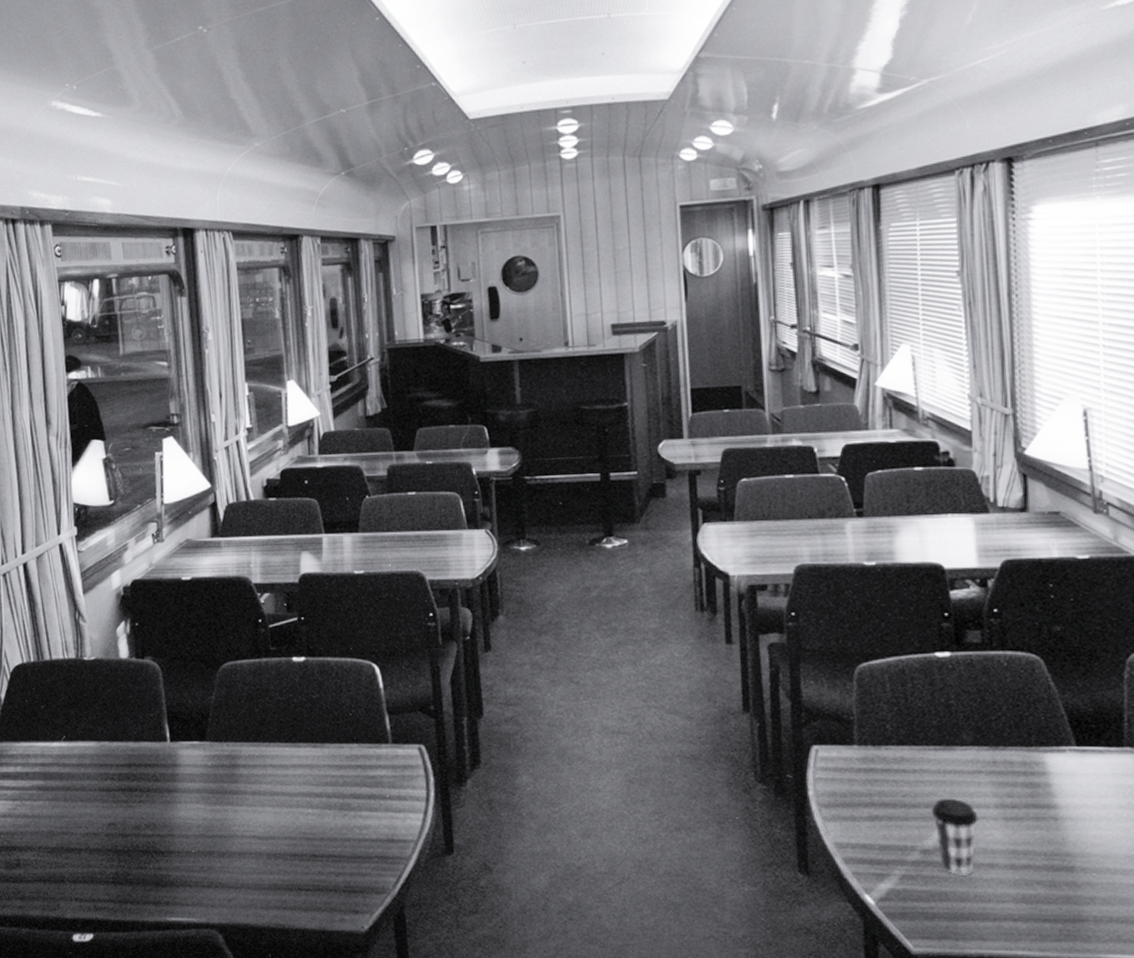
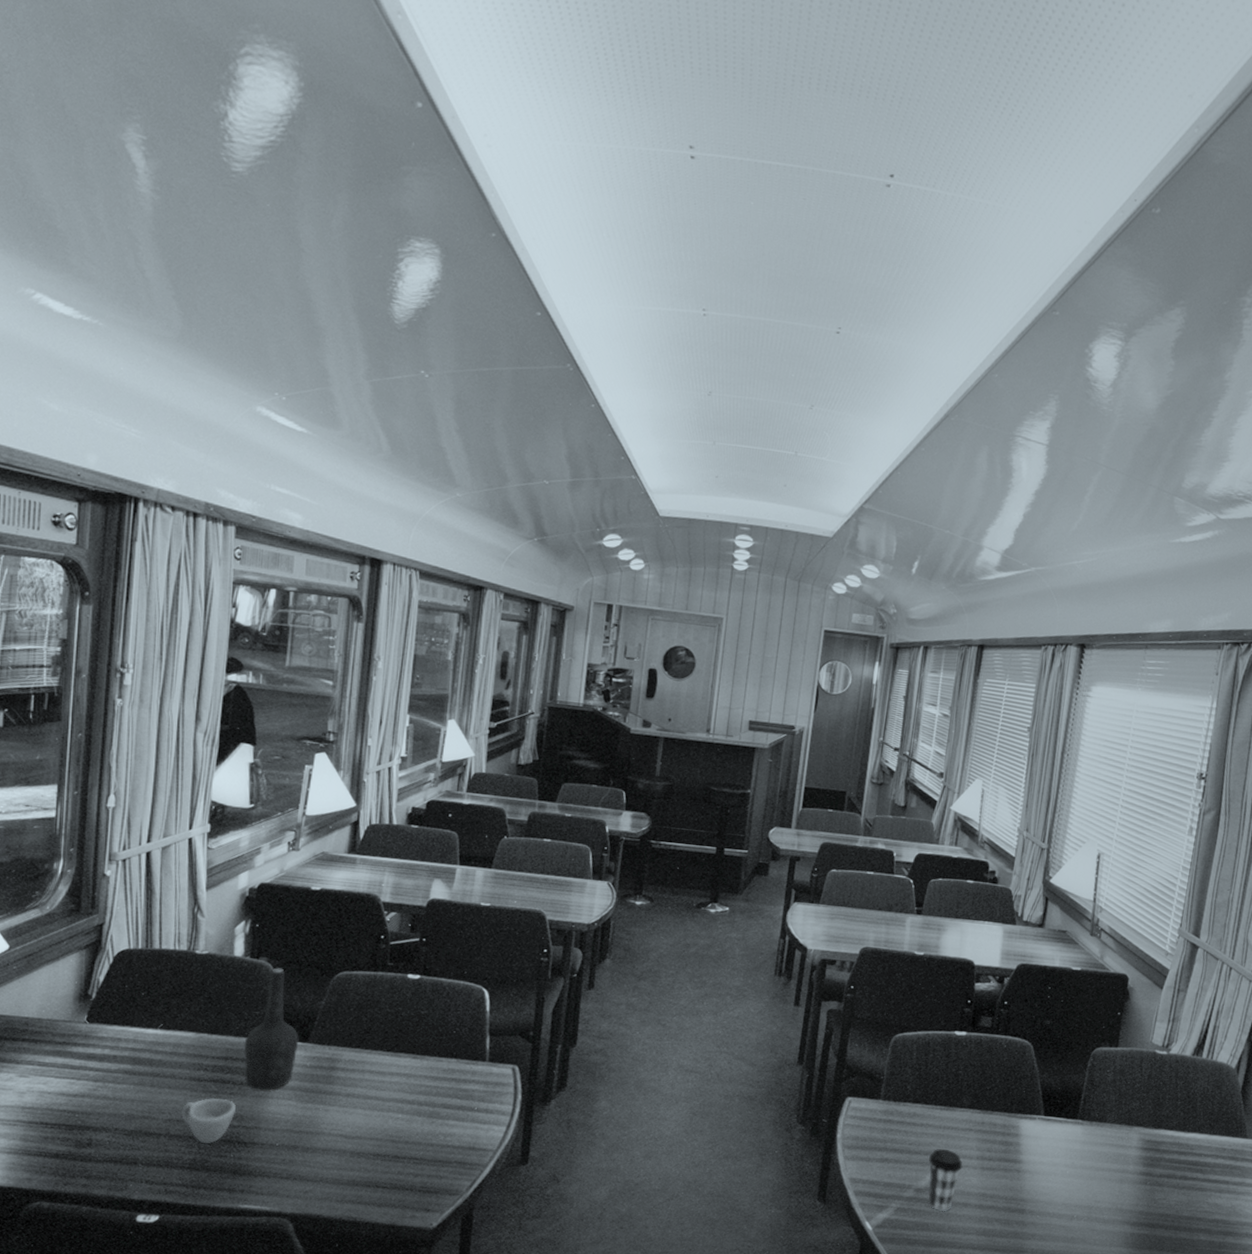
cup: none [97,807,148,855] -> present [181,1097,236,1143]
bottle: none [144,666,197,795] -> present [244,968,299,1091]

